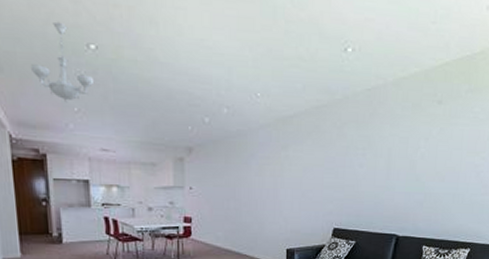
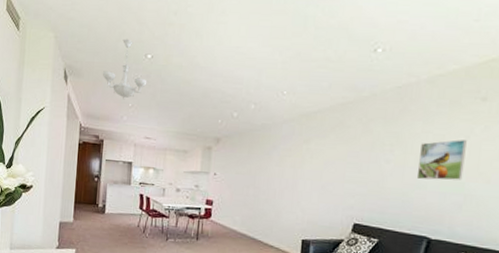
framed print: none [386,142,426,182] -> present [416,140,467,180]

